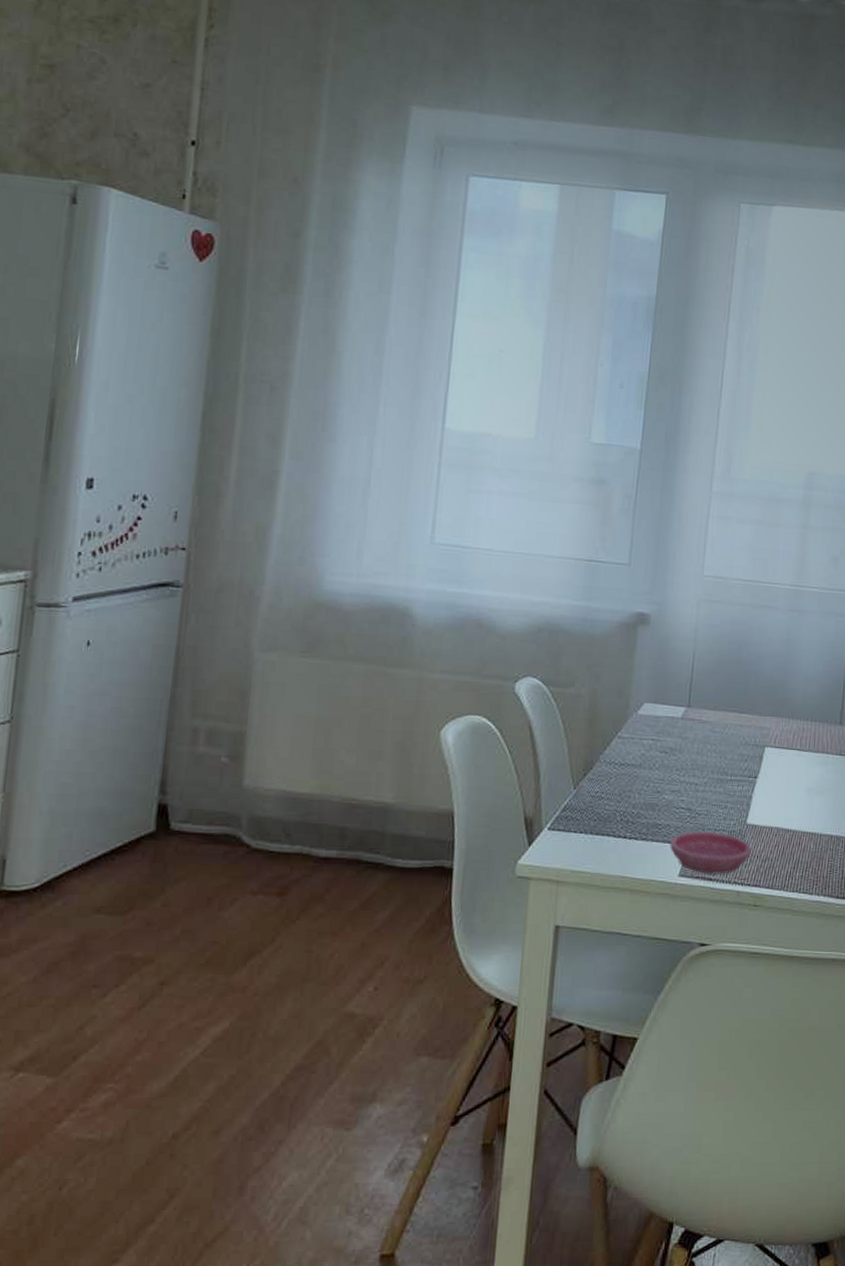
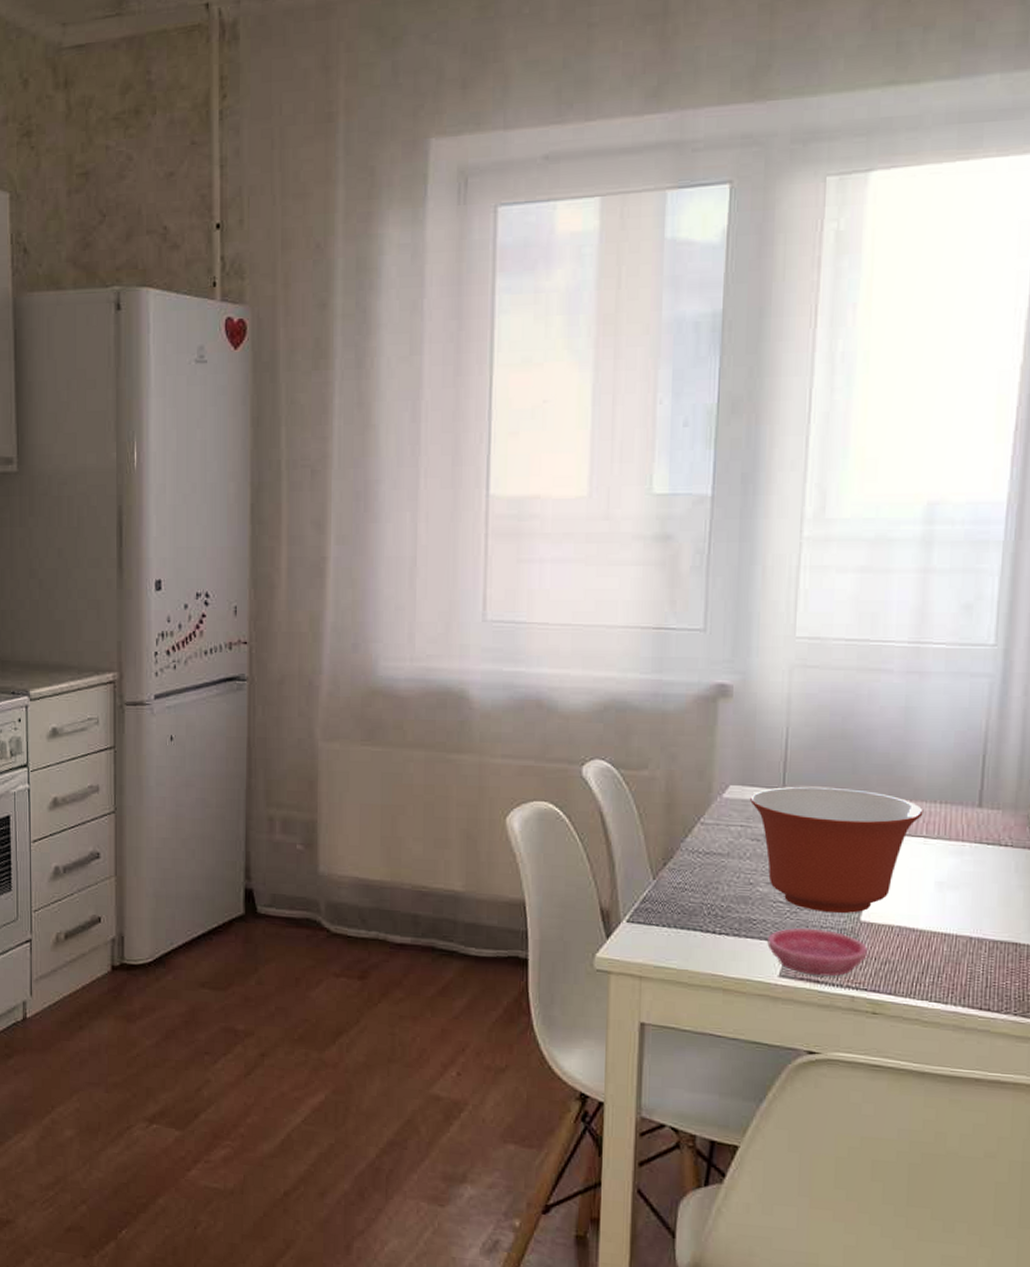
mixing bowl: none [661,705,798,817] -> present [750,786,924,913]

